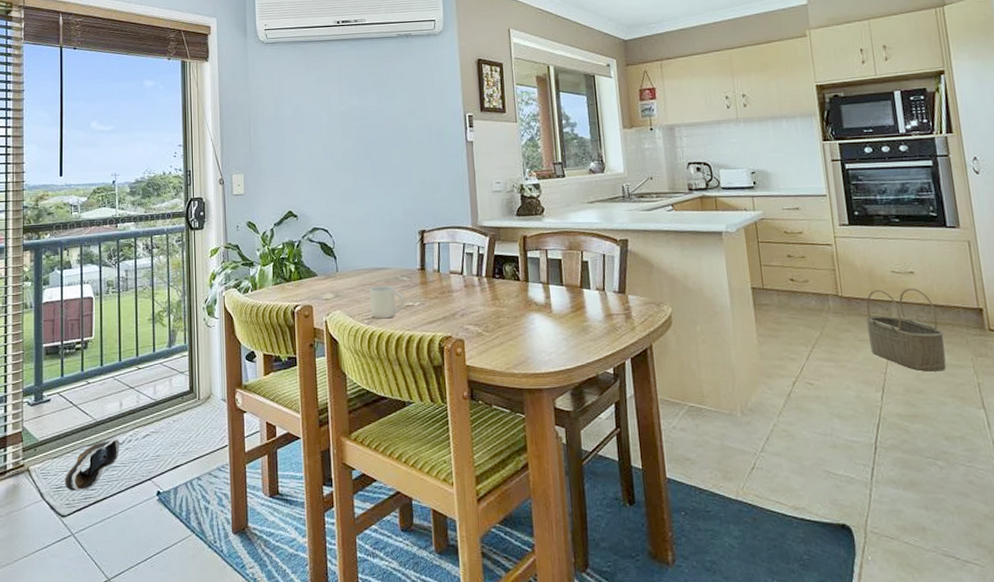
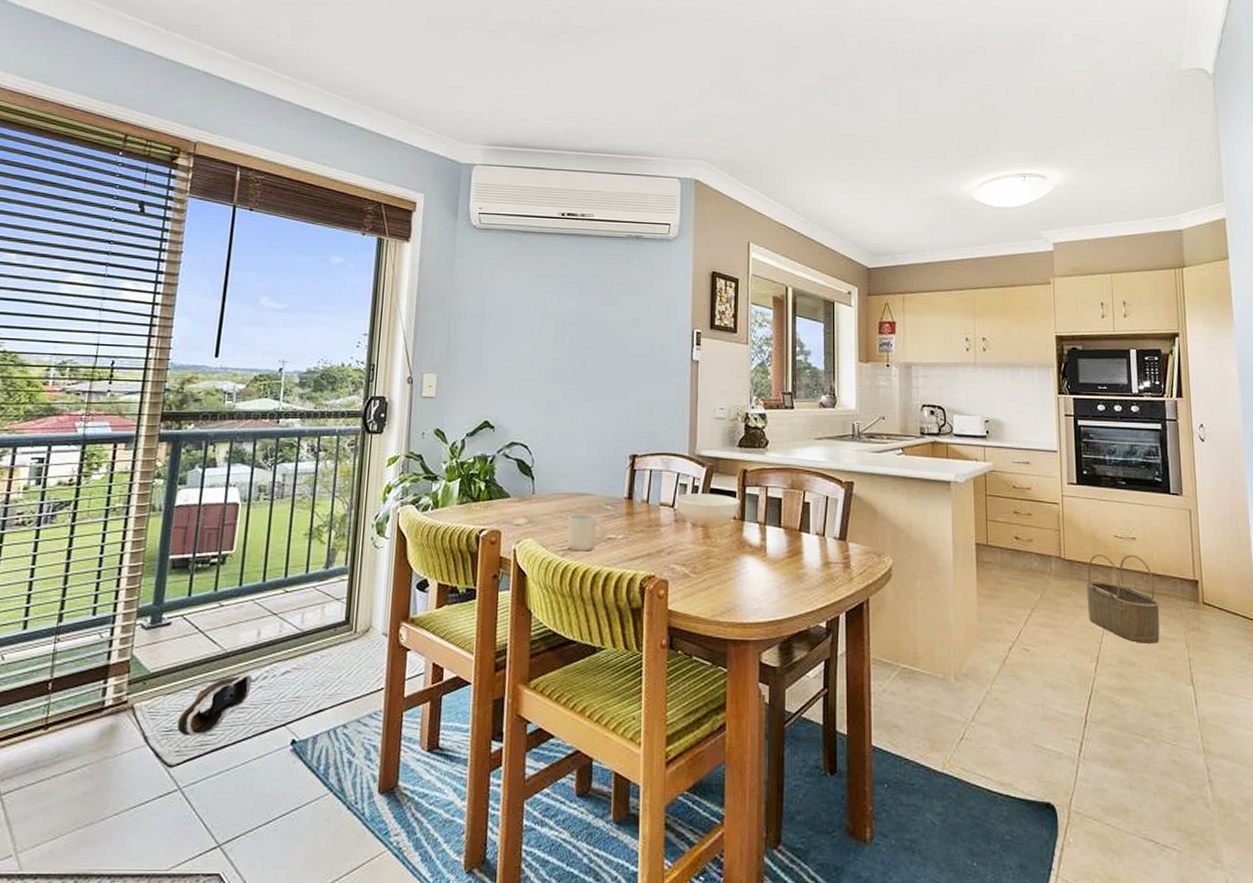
bowl: none [463,260,523,291] -> present [675,493,740,528]

